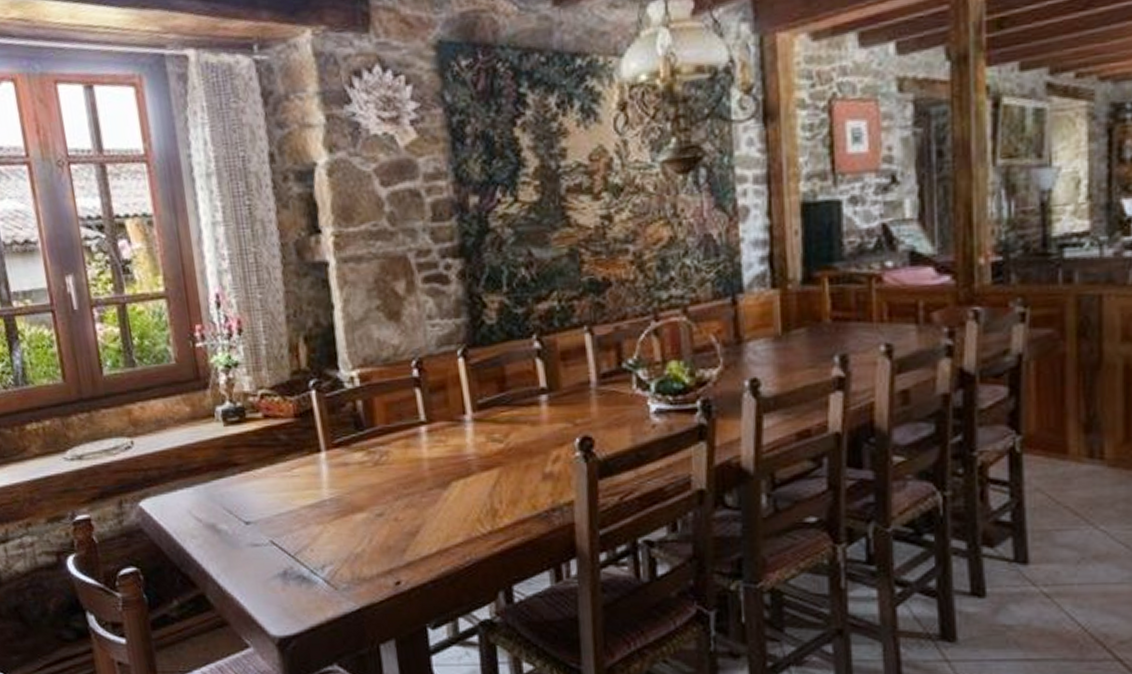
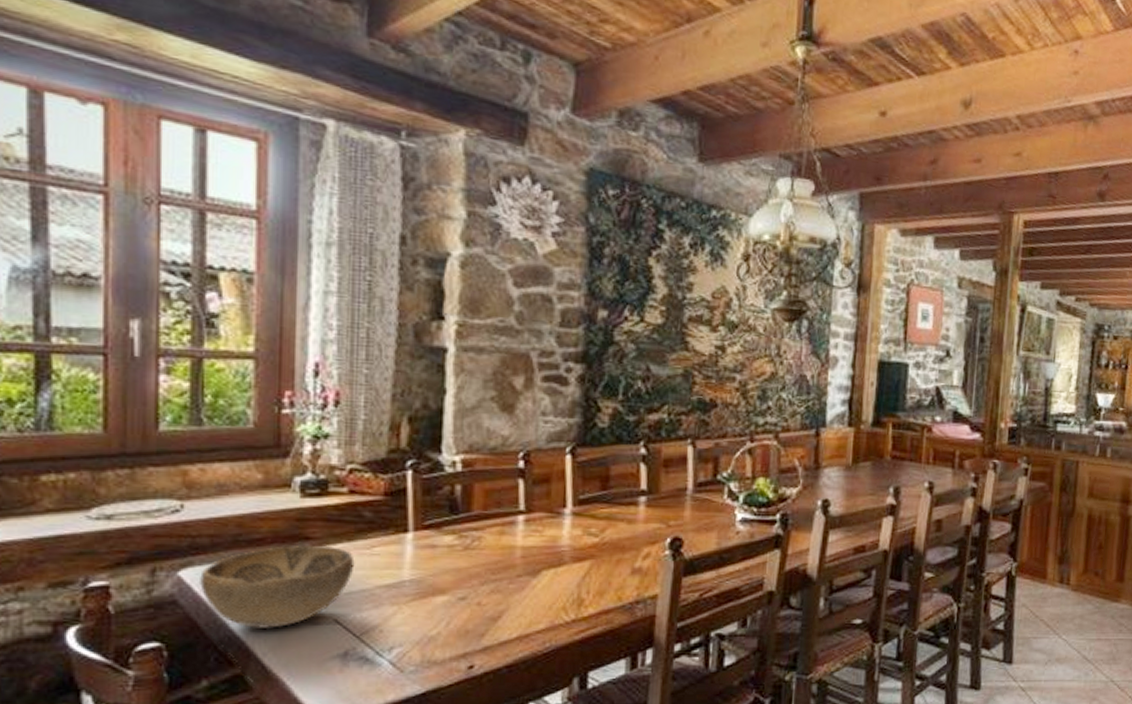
decorative bowl: none [156,471,280,553] -> present [198,546,355,630]

